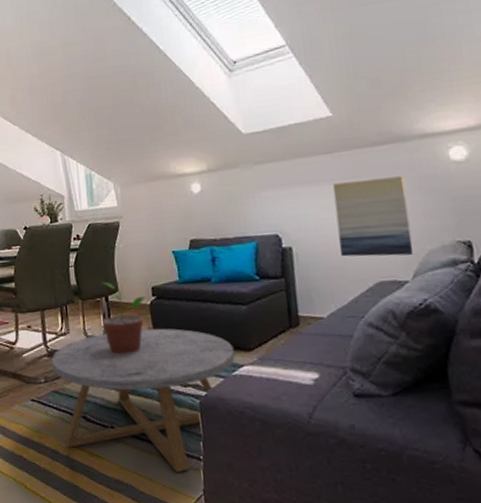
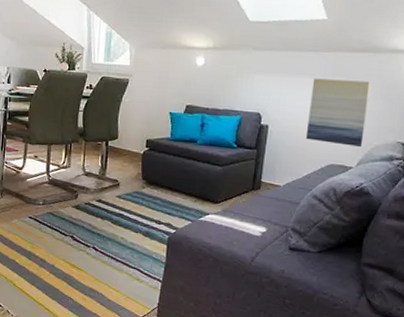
coffee table: present [52,328,235,472] -> none [51,171,205,289]
potted plant: present [101,281,146,355] -> none [99,128,140,192]

